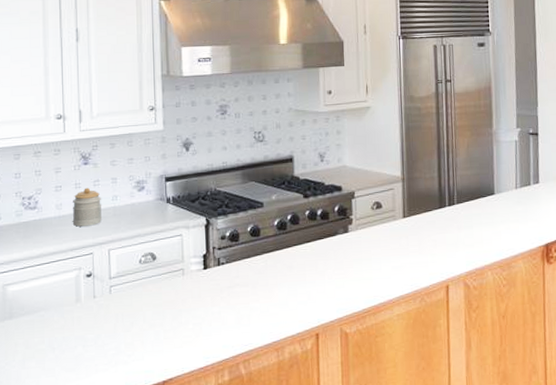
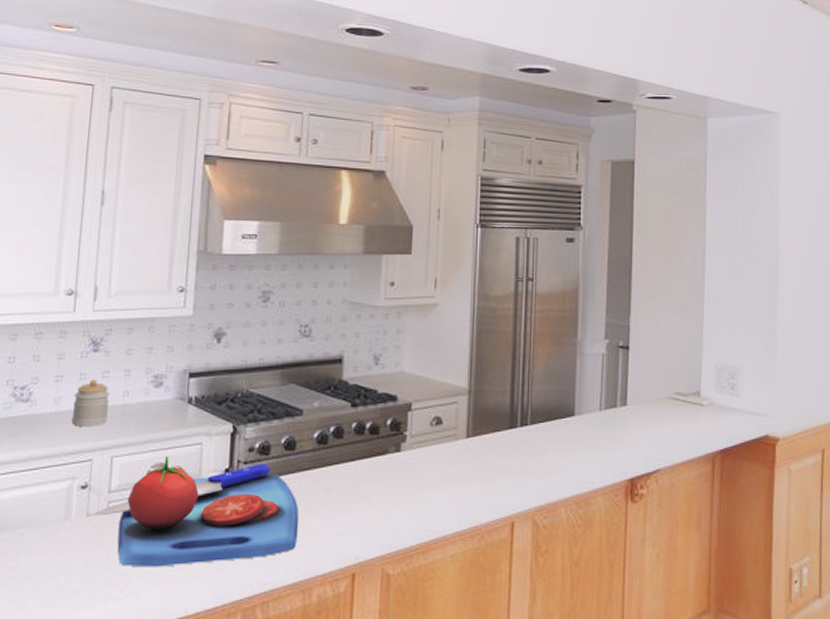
chopping board: none [93,246,268,337] -> present [86,455,299,568]

